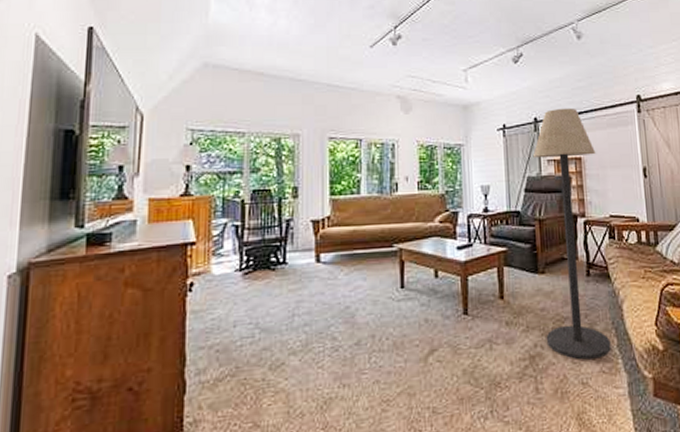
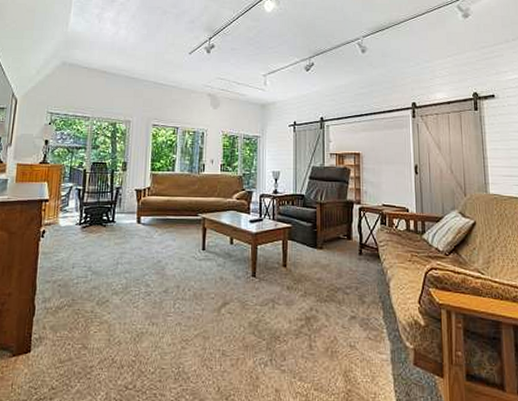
floor lamp: present [534,107,611,360] -> none [319,110,377,326]

